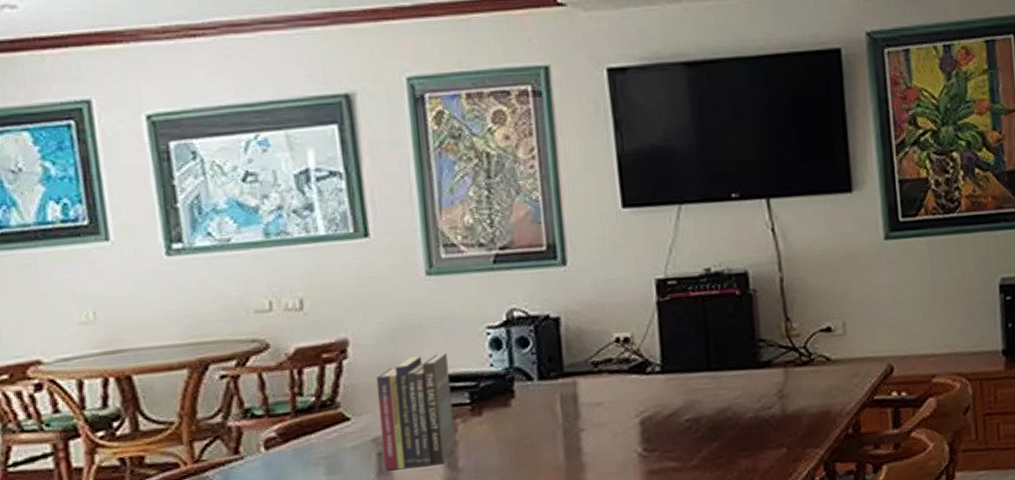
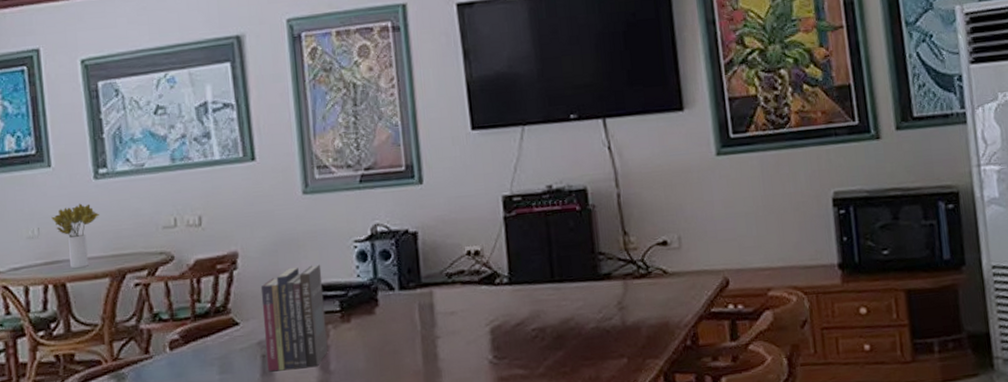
flower bouquet: none [111,283,174,359] -> present [51,203,99,269]

